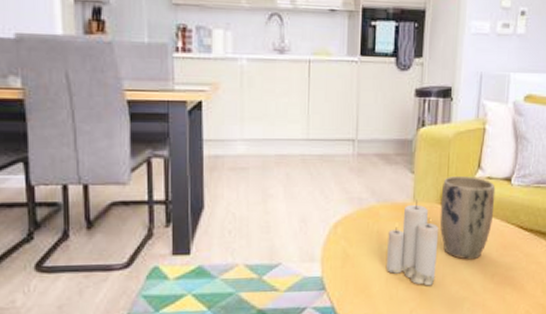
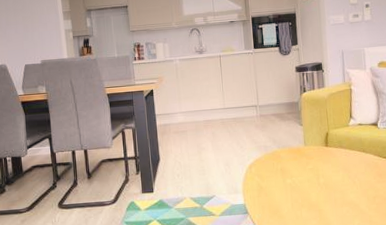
candle: present [387,200,439,286] -> none [289,144,329,208]
plant pot: present [440,177,496,260] -> none [325,124,368,187]

